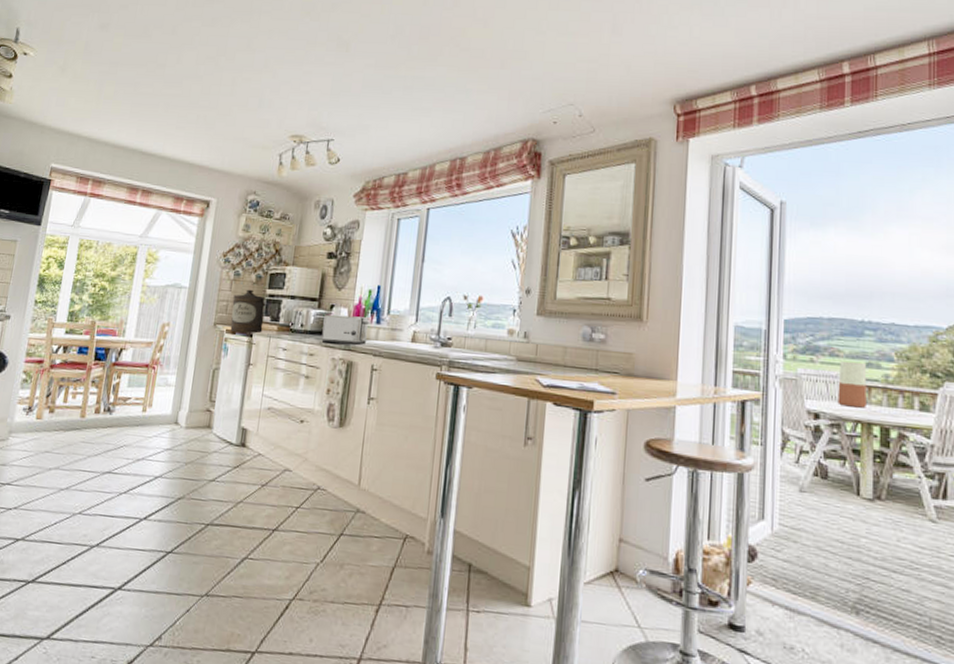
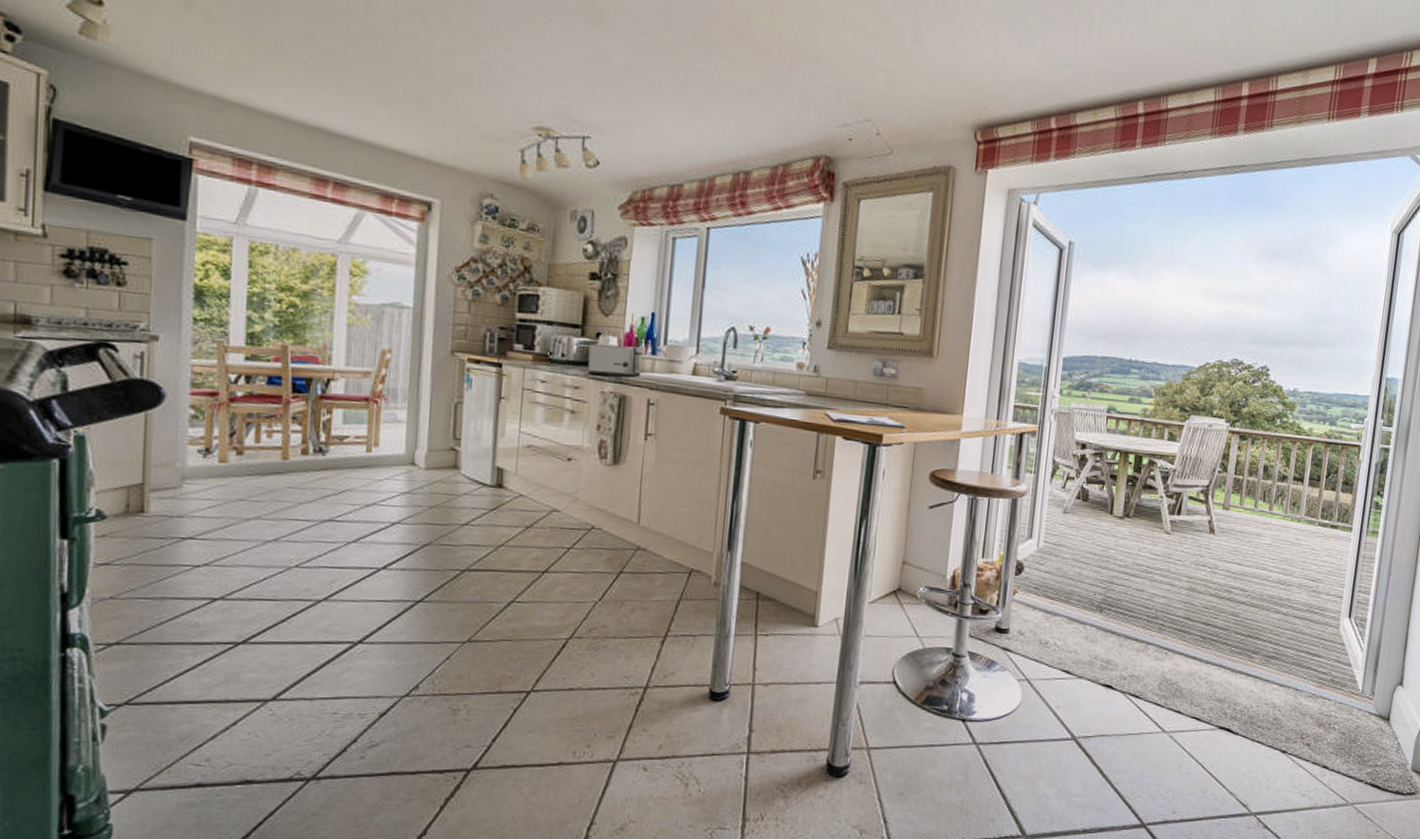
canister: present [230,289,265,334] -> none [472,312,515,364]
vase: present [837,360,867,408] -> none [1102,396,1130,439]

